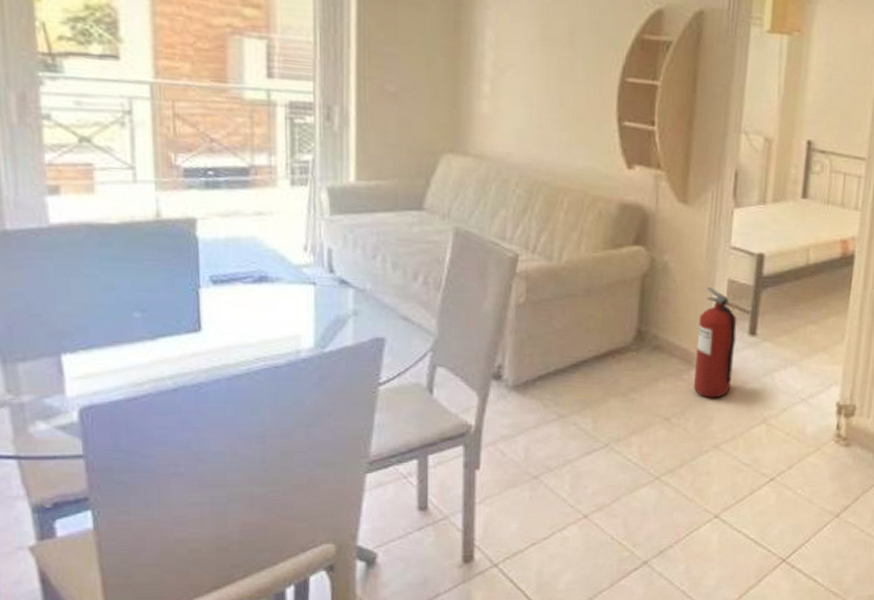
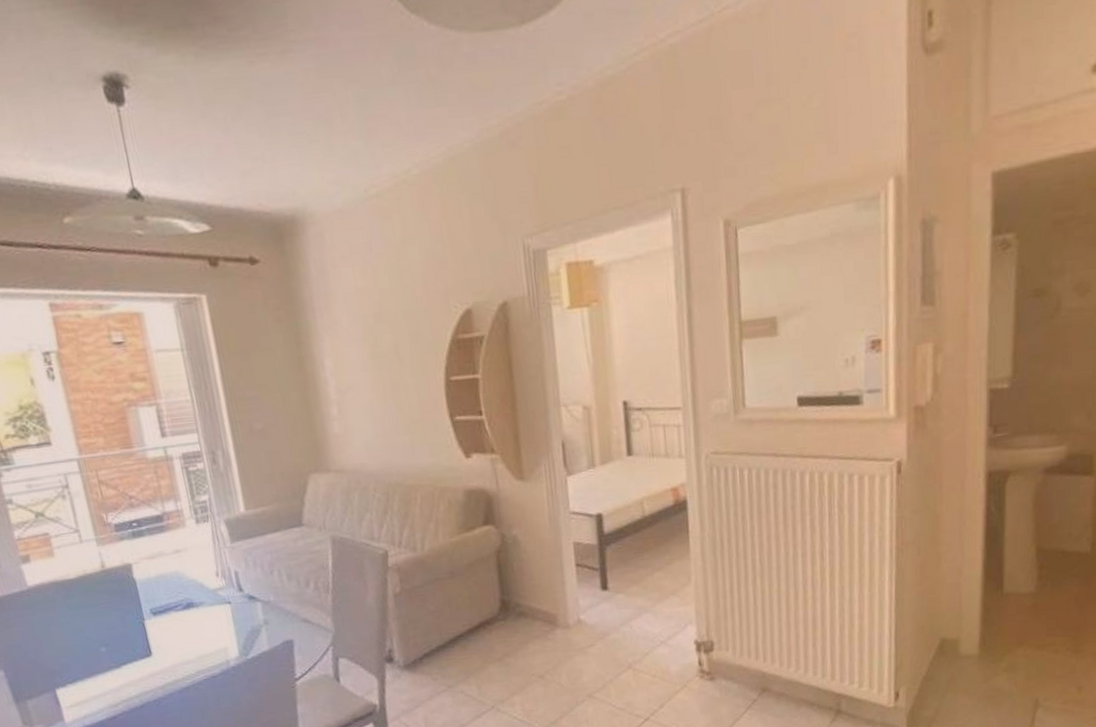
fire extinguisher: present [693,287,737,398] -> none [553,552,594,653]

